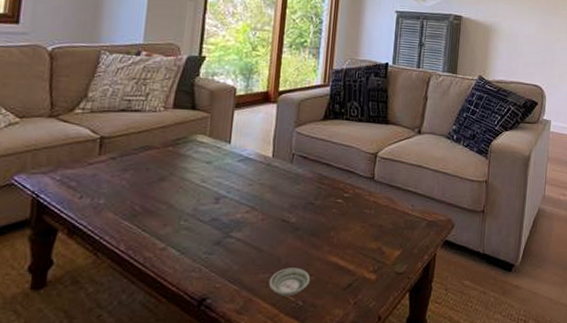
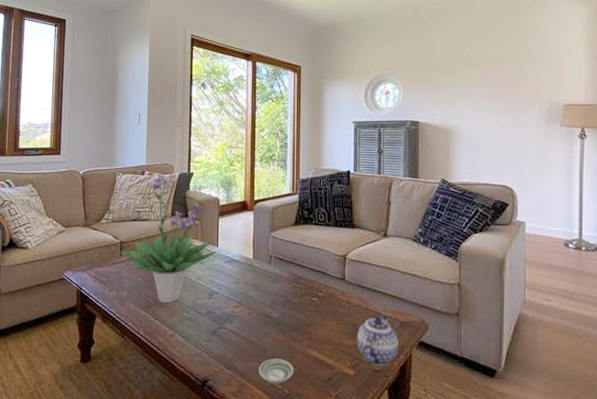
potted plant: none [100,55,229,210] -> present [121,173,217,303]
teapot: none [381,213,424,269] -> present [356,313,398,367]

